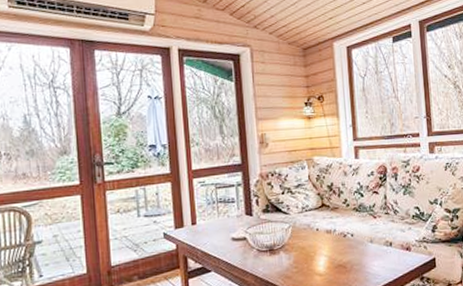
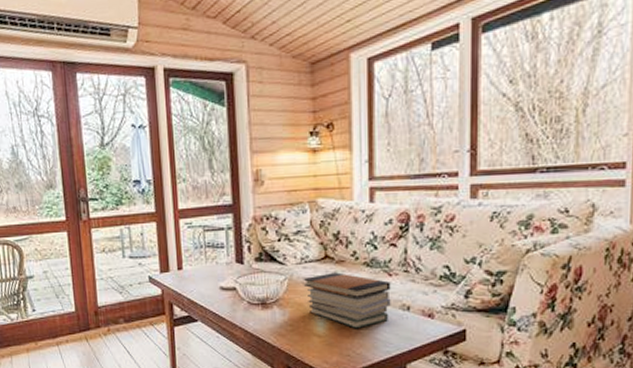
book stack: none [304,218,377,266] -> present [303,272,391,329]

